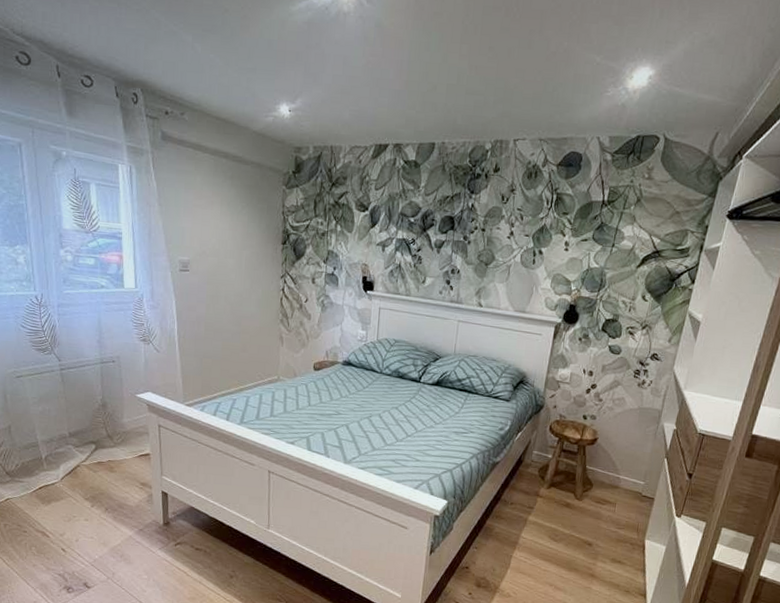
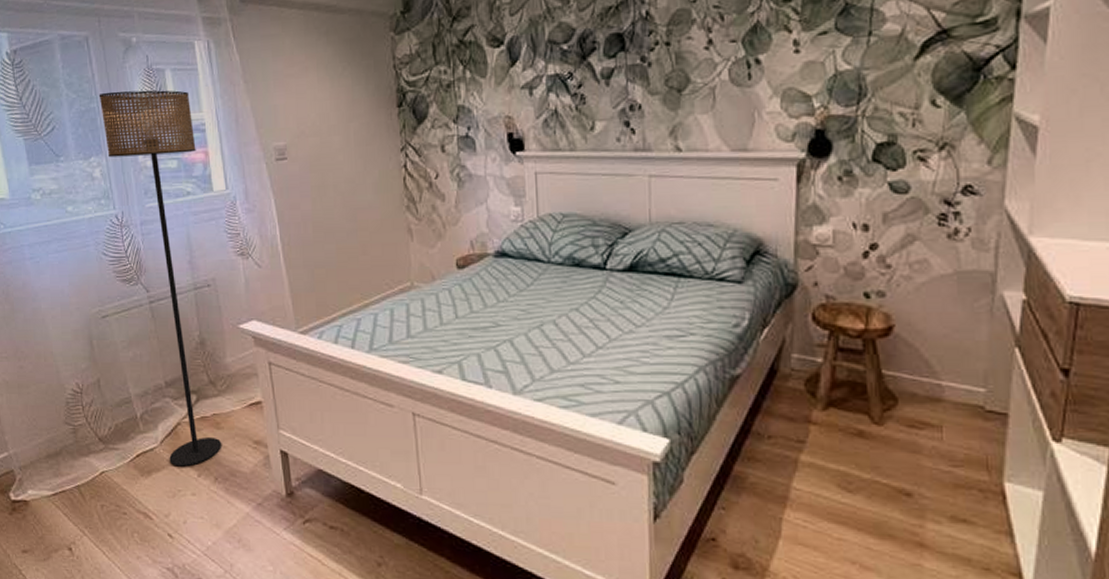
floor lamp: none [27,193,114,499] -> present [98,90,222,467]

